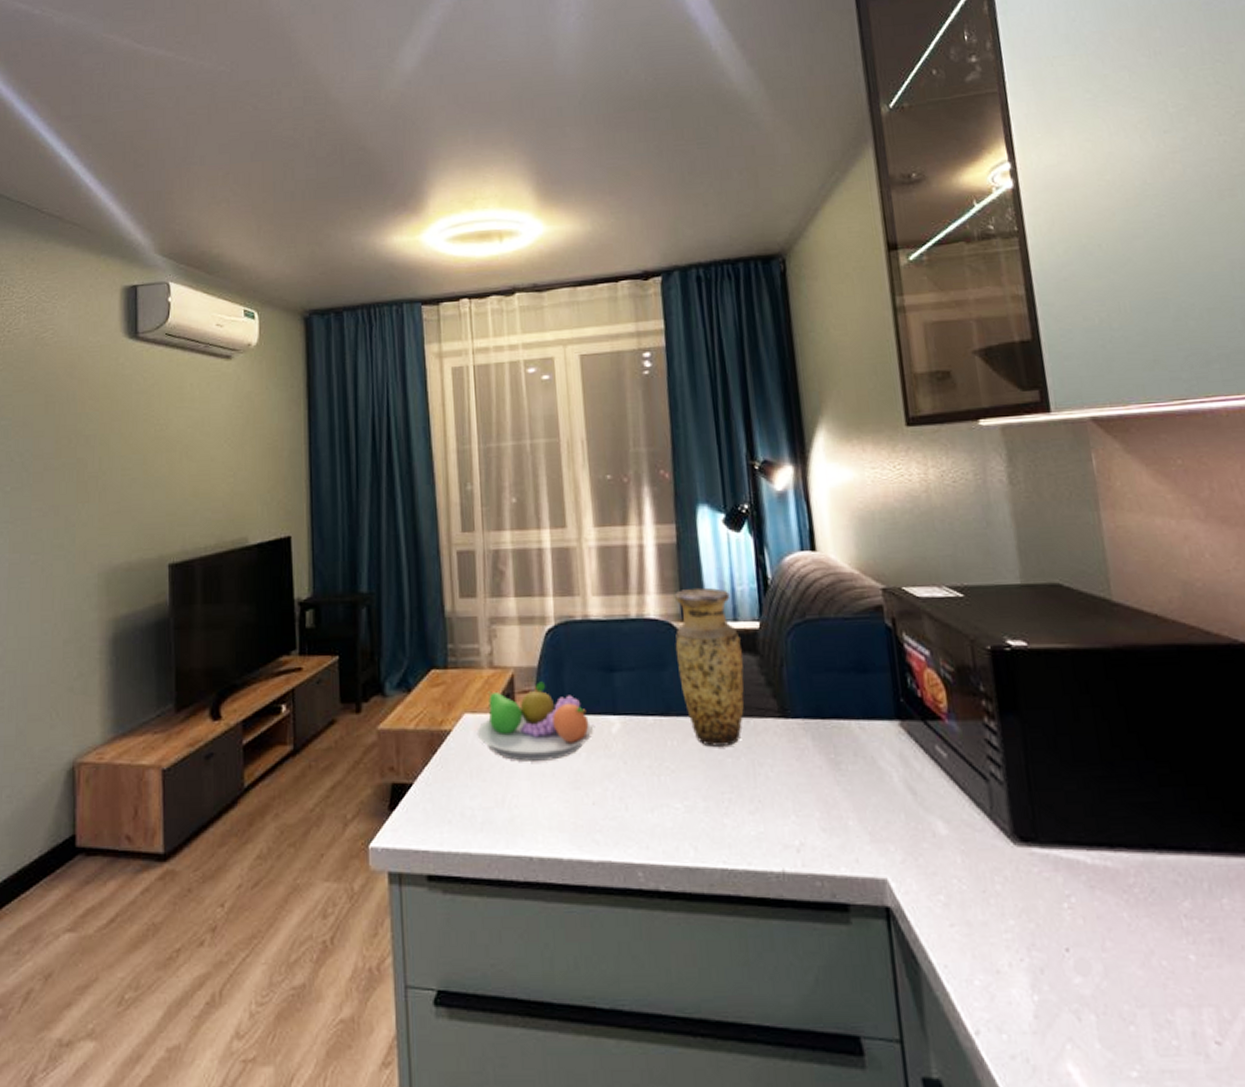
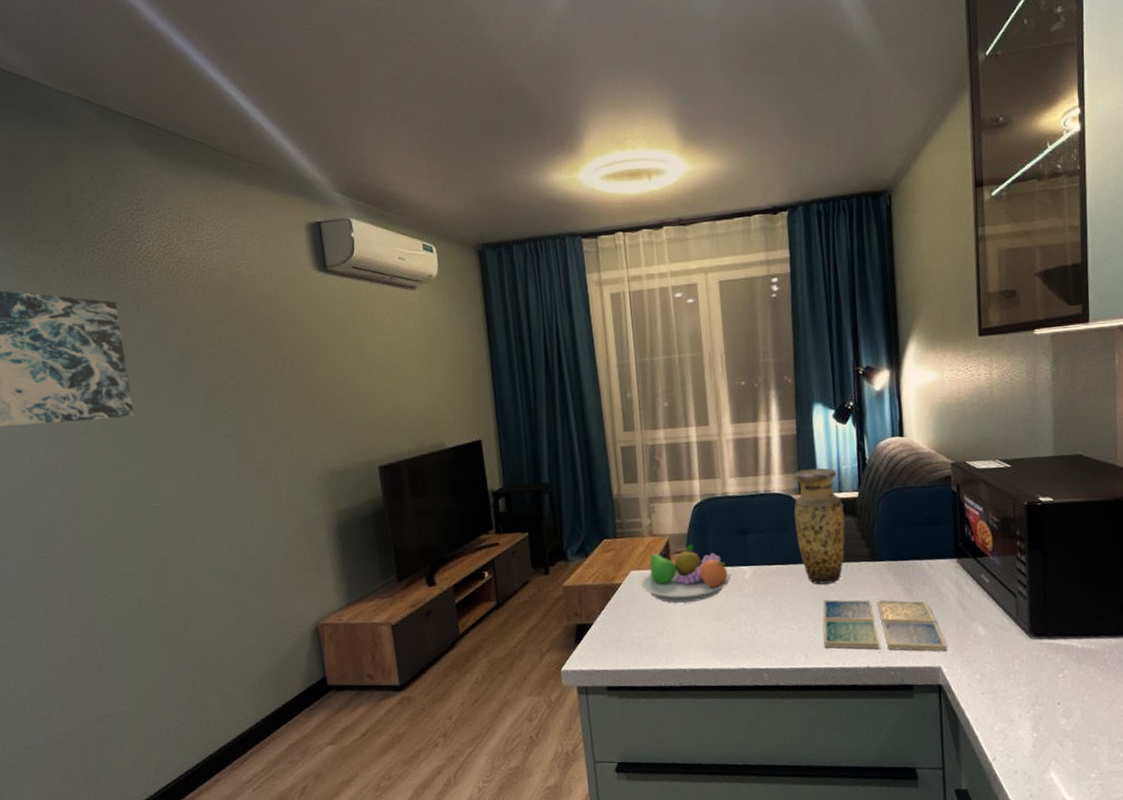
drink coaster: none [717,769,895,856] -> present [823,599,947,652]

